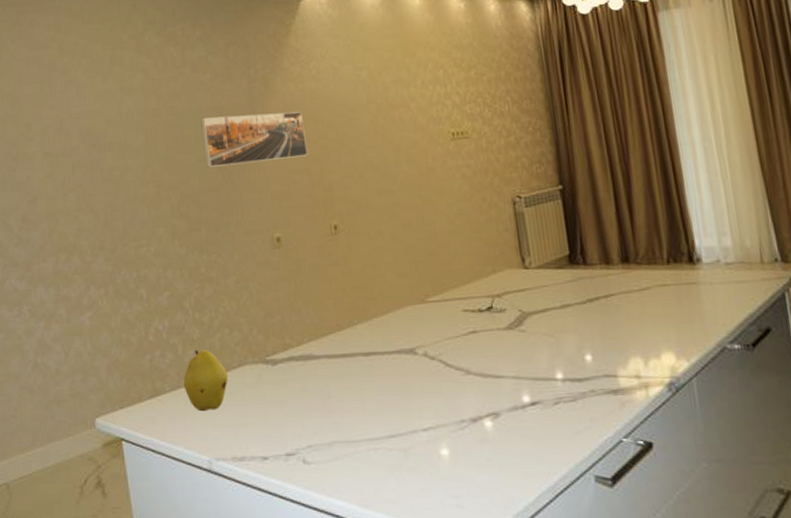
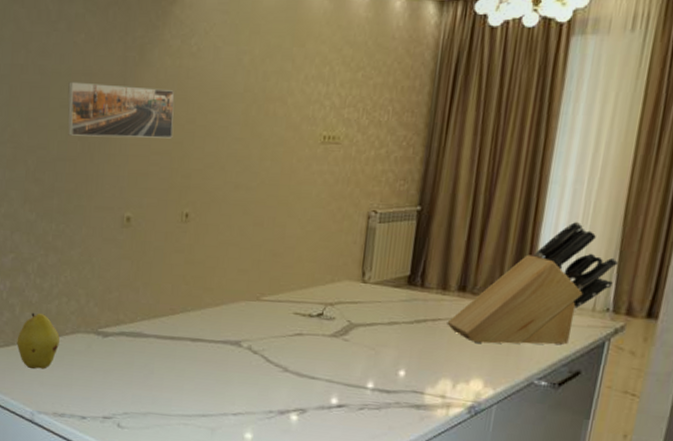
knife block: none [619,177,772,315] -> present [447,221,618,346]

